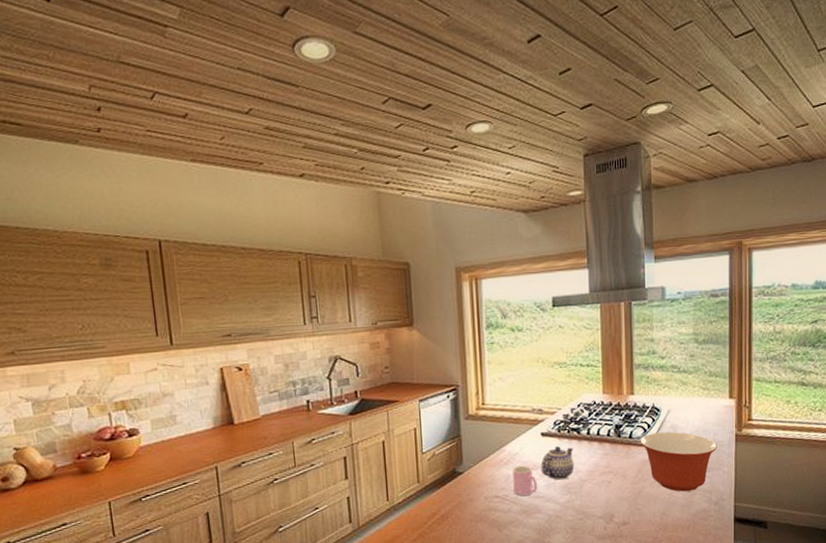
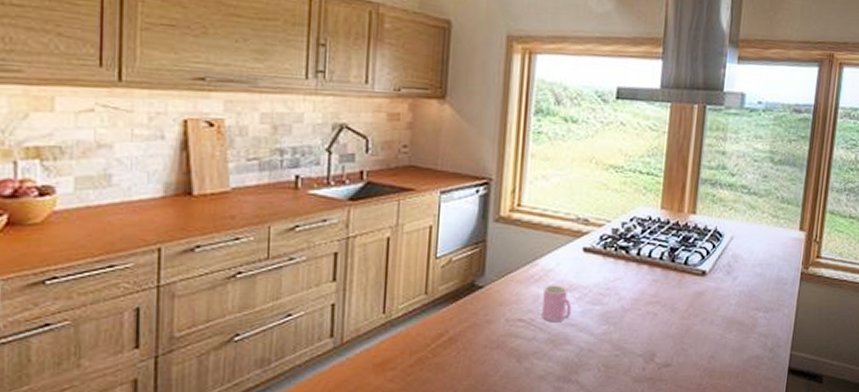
teapot: present [540,445,575,480] -> none [577,265,620,307]
mixing bowl: present [640,431,718,492] -> none [695,261,781,333]

